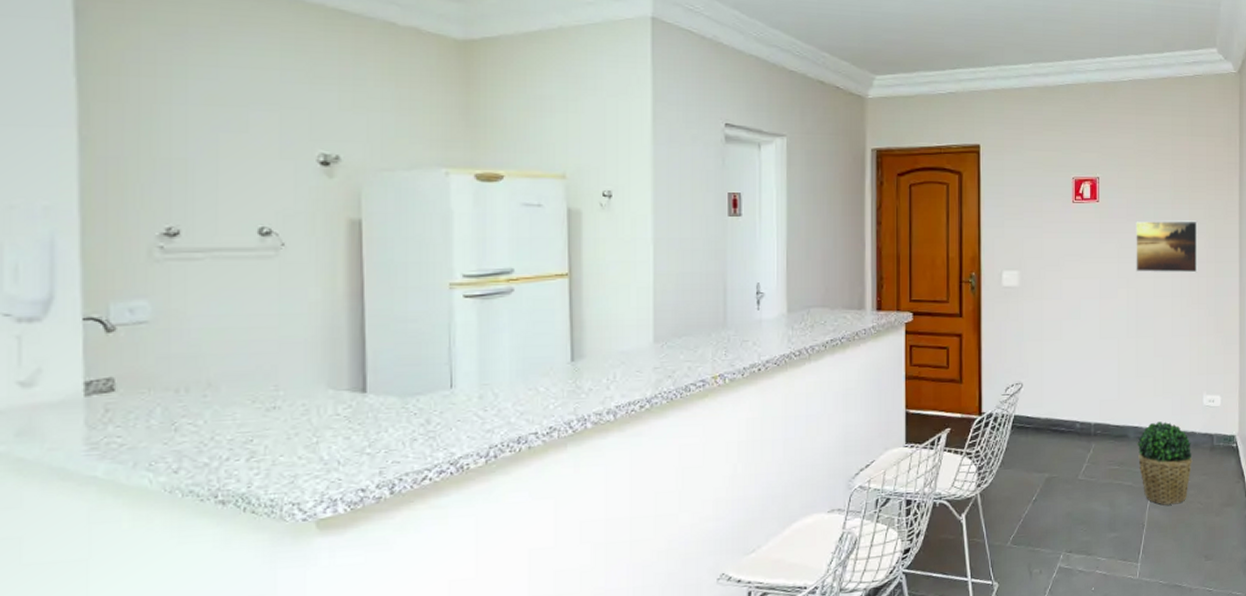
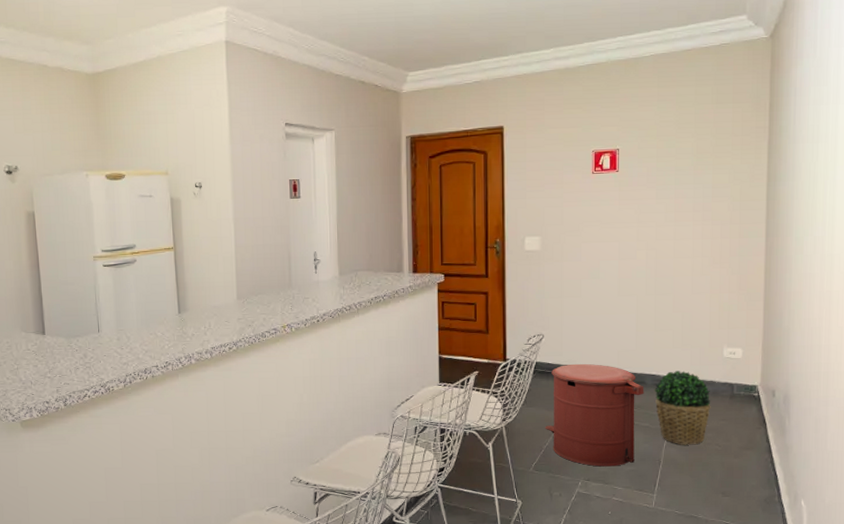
trash can: none [1024,416,1127,536] -> present [545,363,644,467]
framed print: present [1136,220,1198,273] -> none [655,185,721,235]

